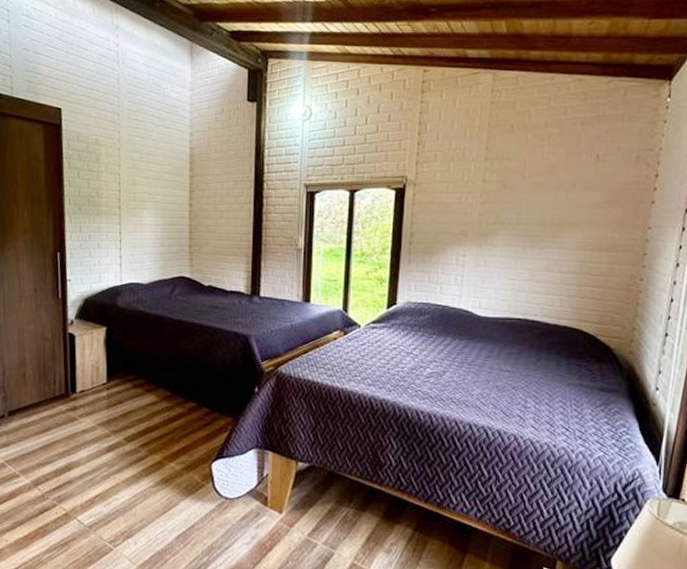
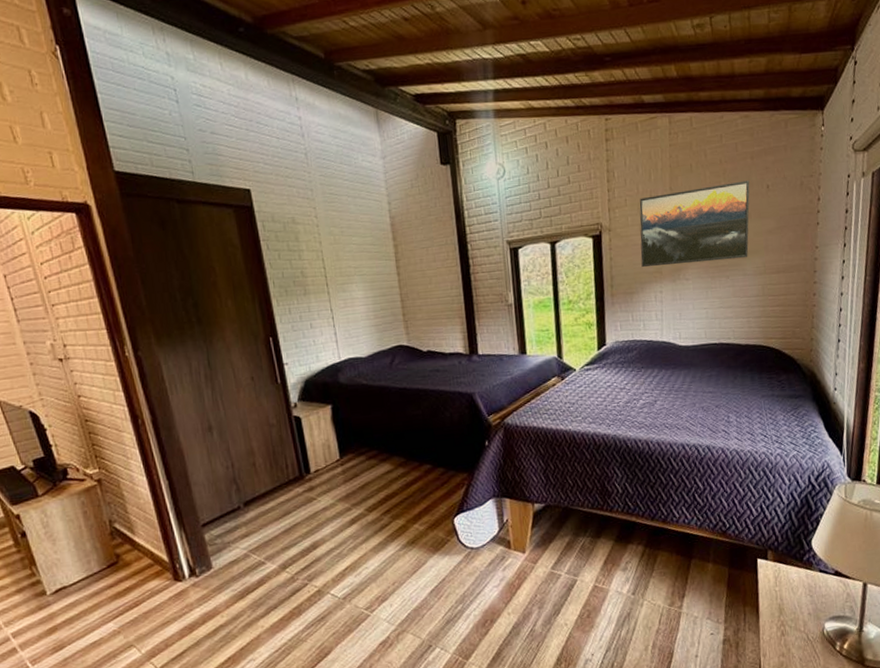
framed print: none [445,147,577,230] -> present [639,180,750,268]

